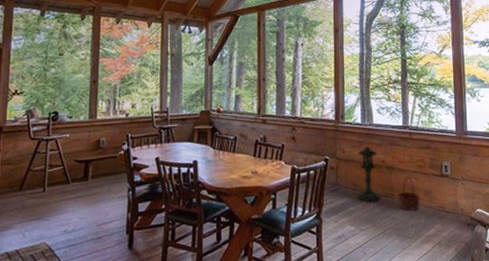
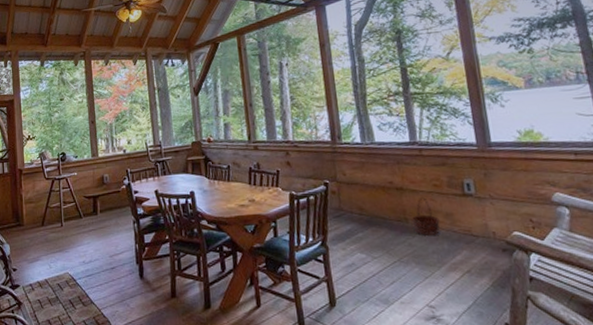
lantern: present [358,146,381,203] -> none [361,167,392,228]

